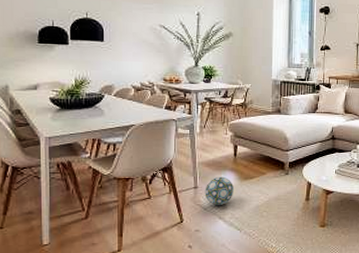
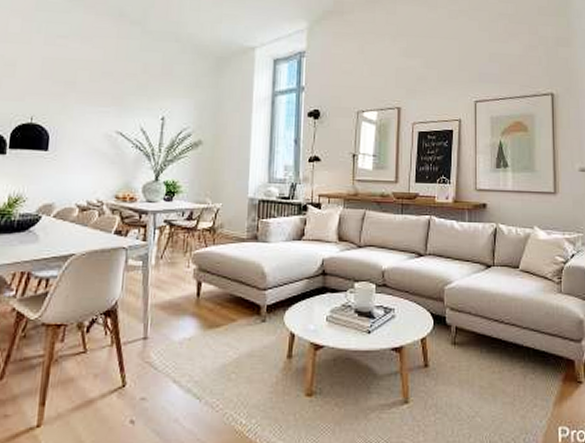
ball: present [205,176,235,205] -> none [156,323,195,363]

